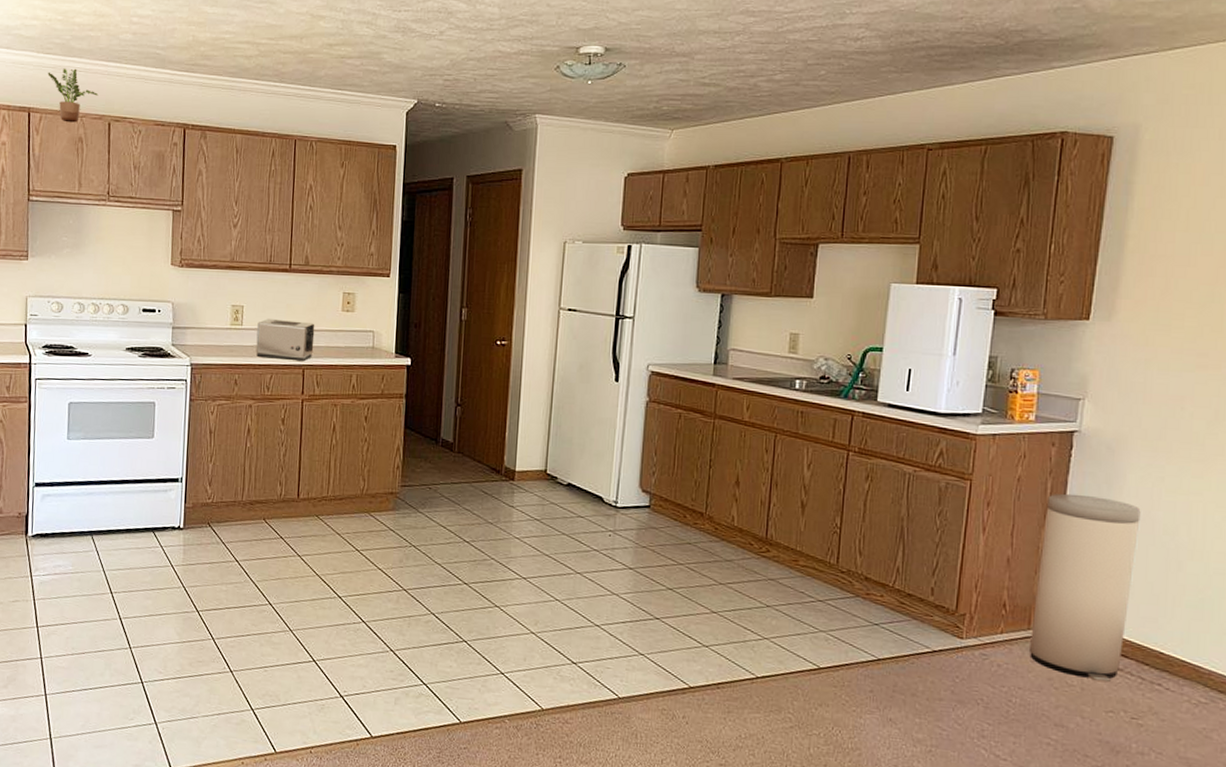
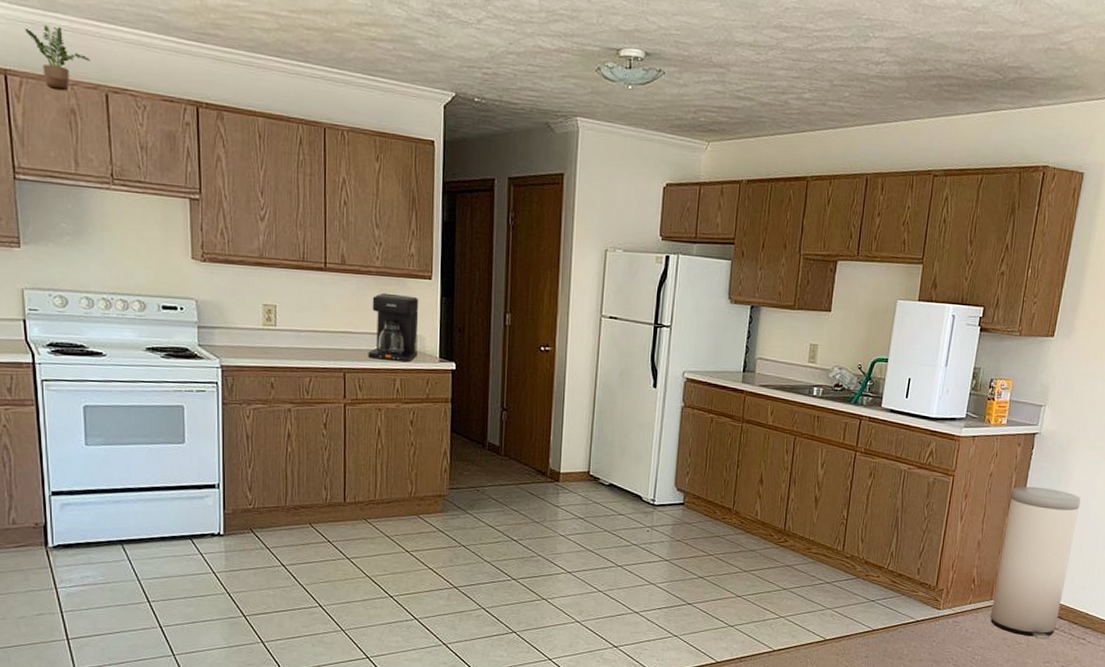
toaster: present [255,318,315,362] -> none [292,319,355,365]
coffee maker: none [326,291,377,359] -> present [368,292,419,363]

